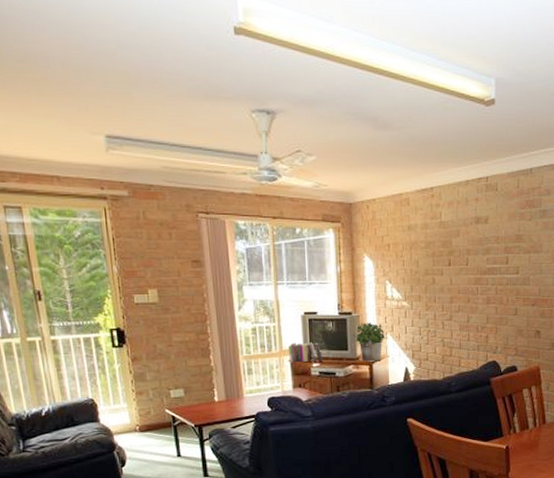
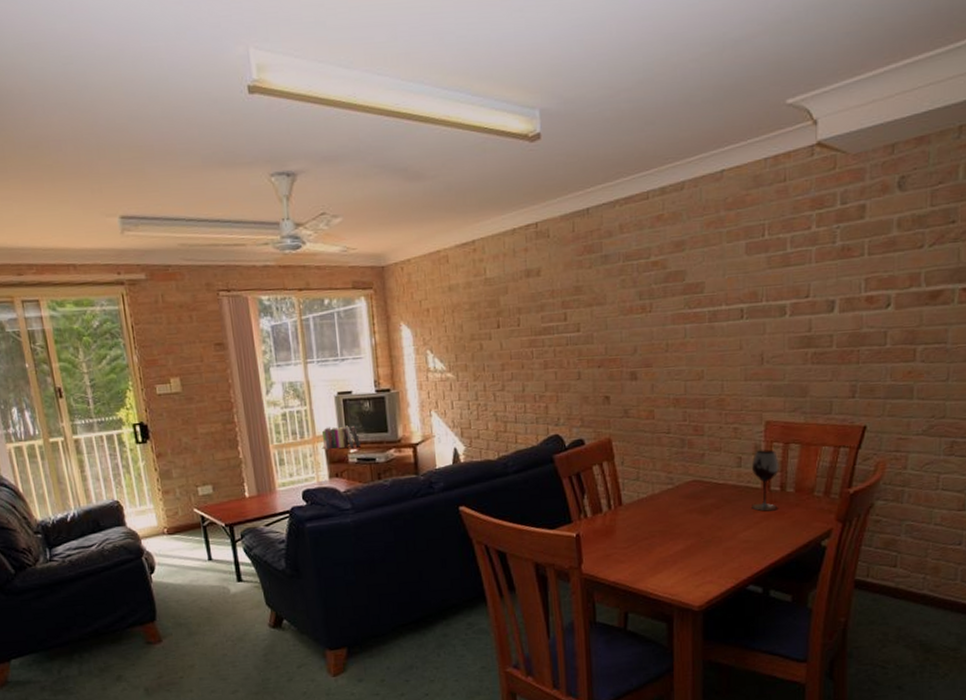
potted plant: present [353,322,386,362] -> none [393,399,430,444]

